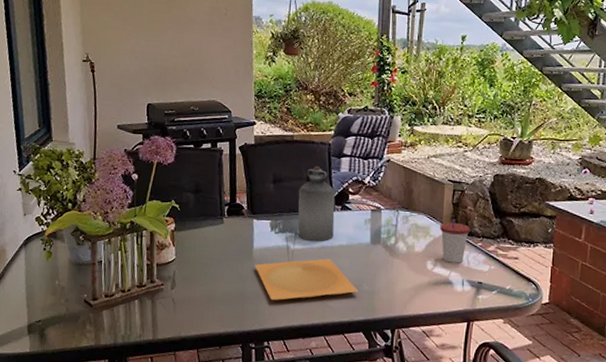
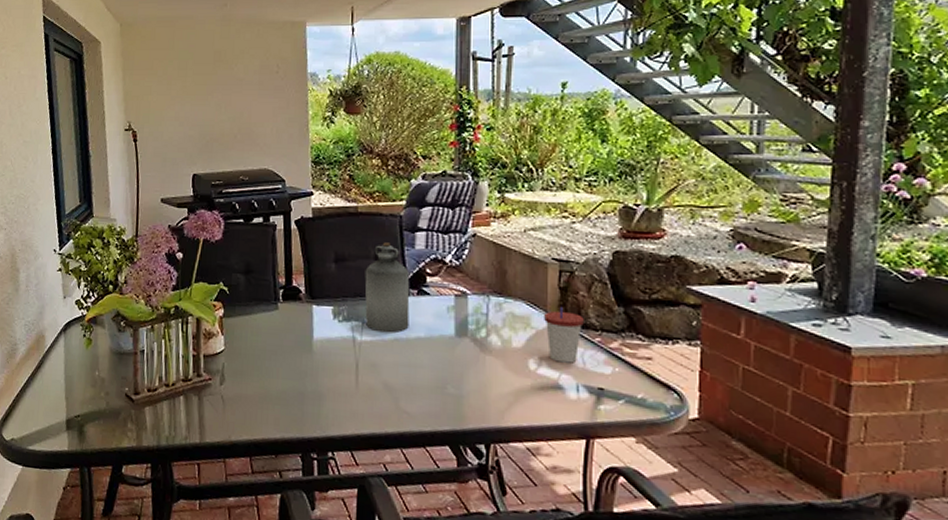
plate: present [255,258,359,300] -> none [315,353,443,402]

